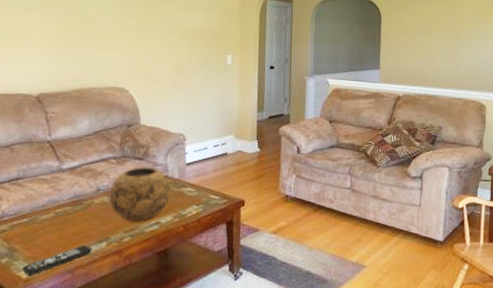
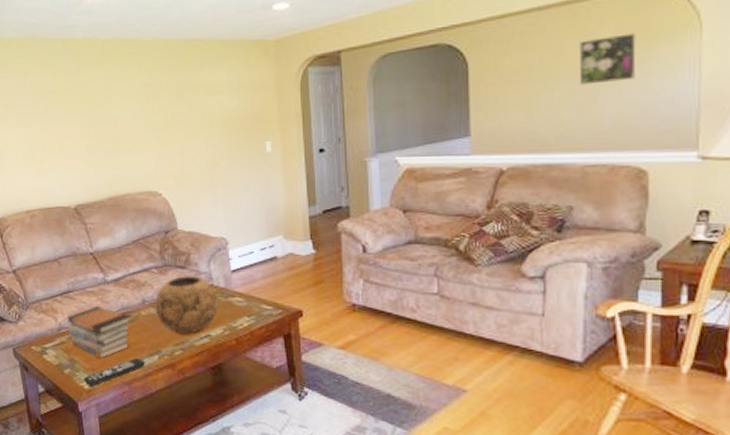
book stack: none [11,194,83,247] -> present [67,306,131,359]
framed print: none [449,12,482,43] -> present [578,33,636,85]

